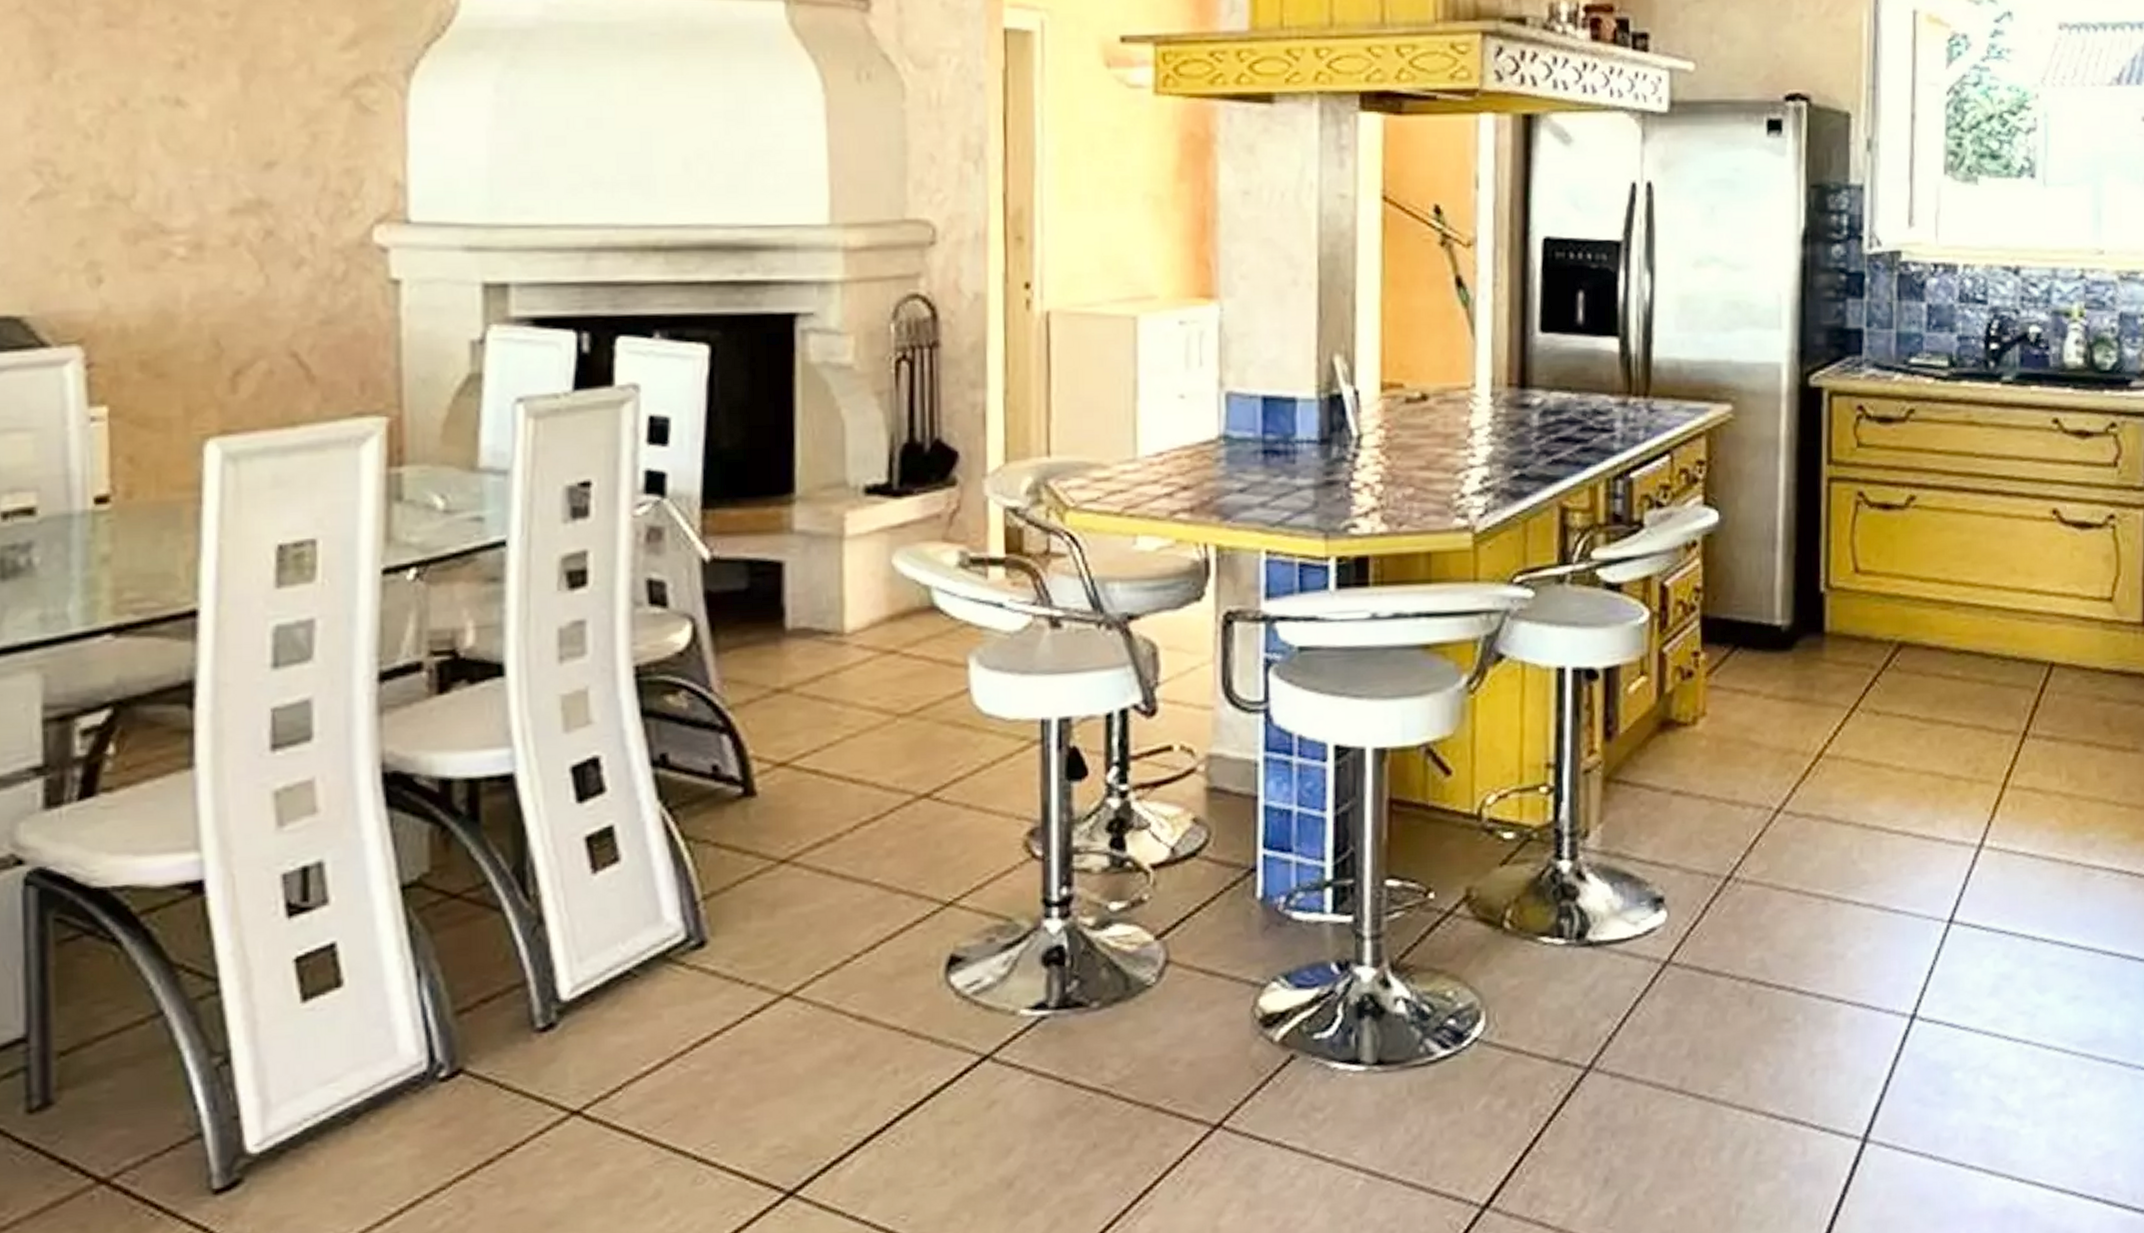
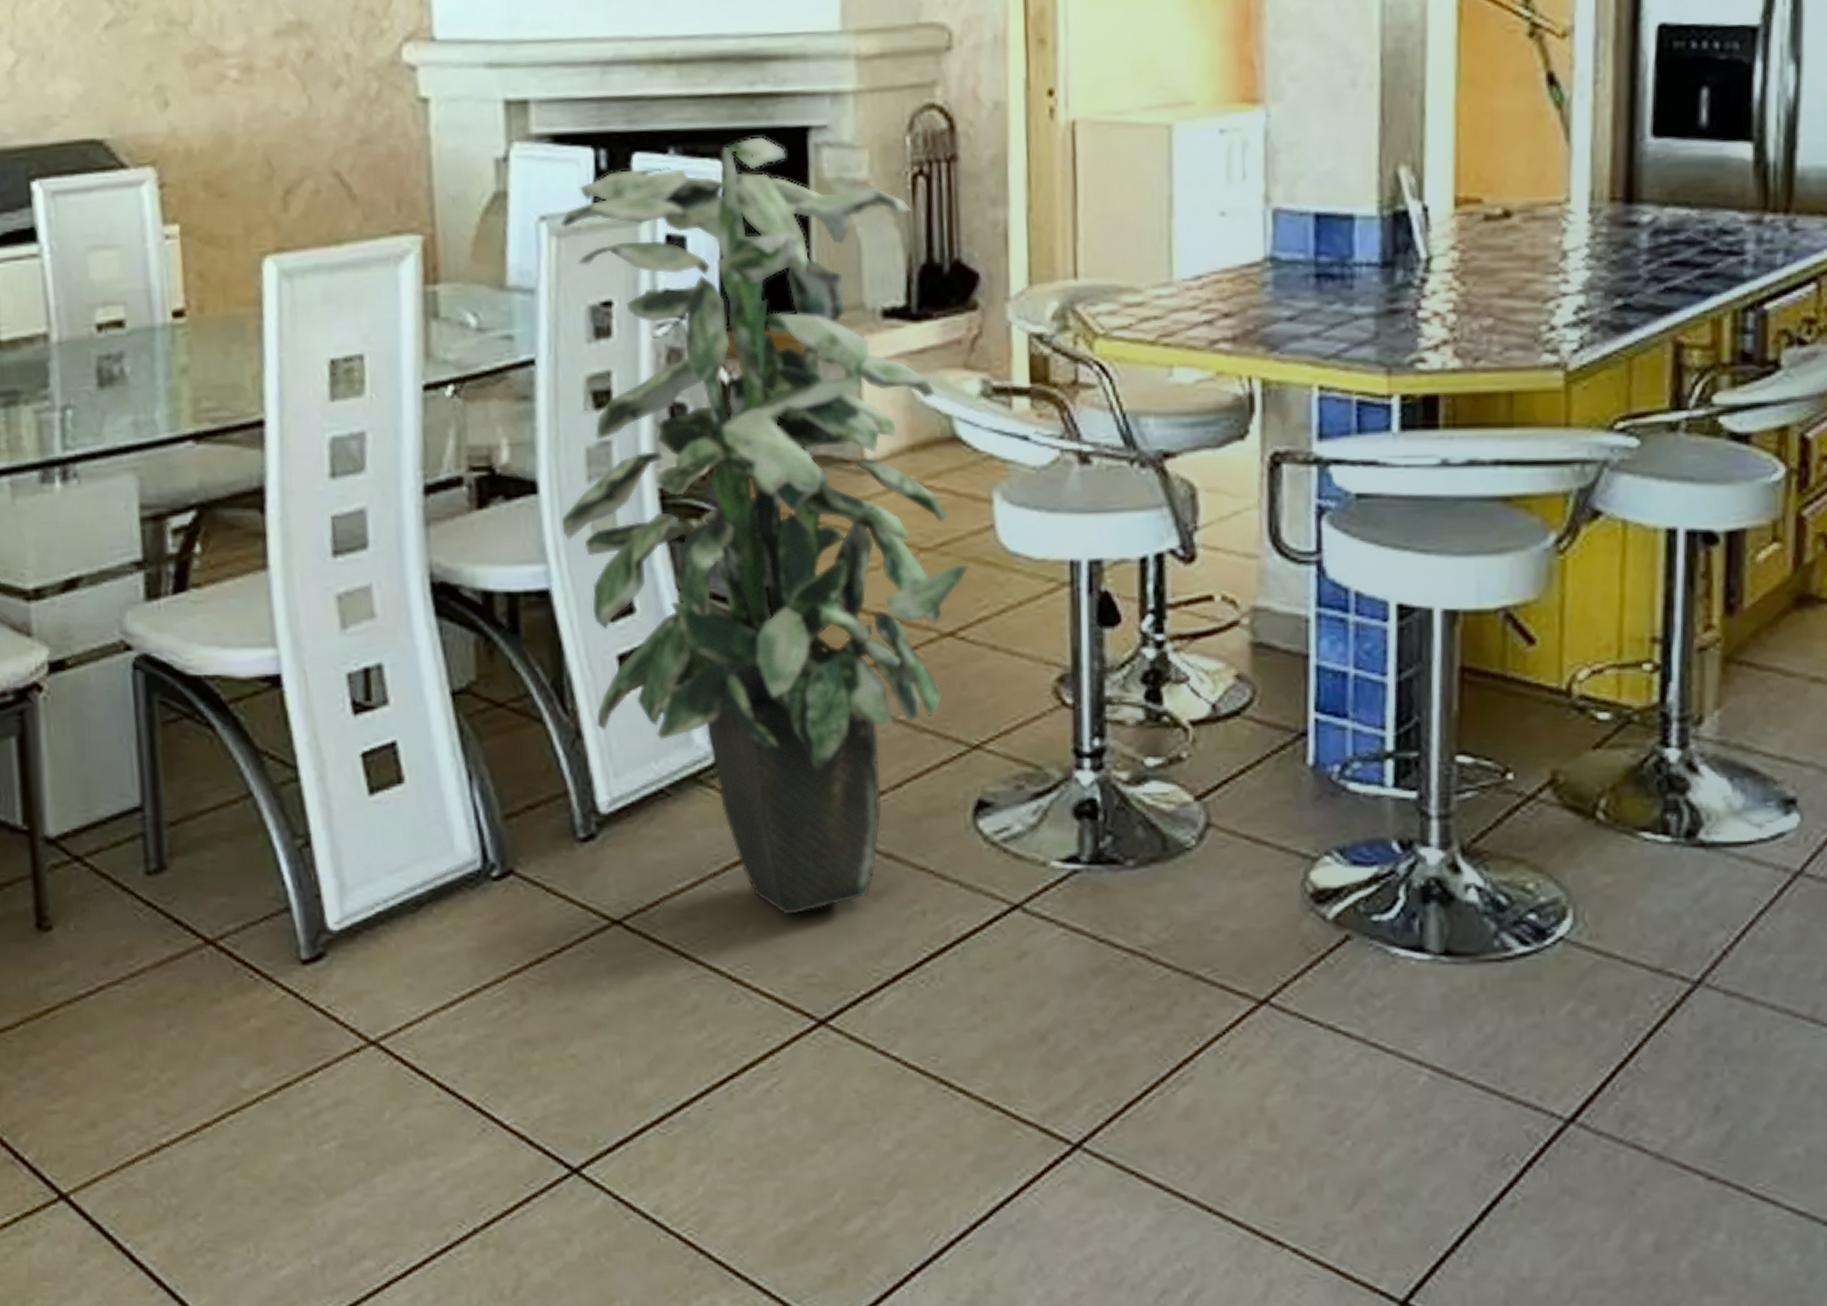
indoor plant: none [529,322,946,1088] -> present [560,137,970,915]

